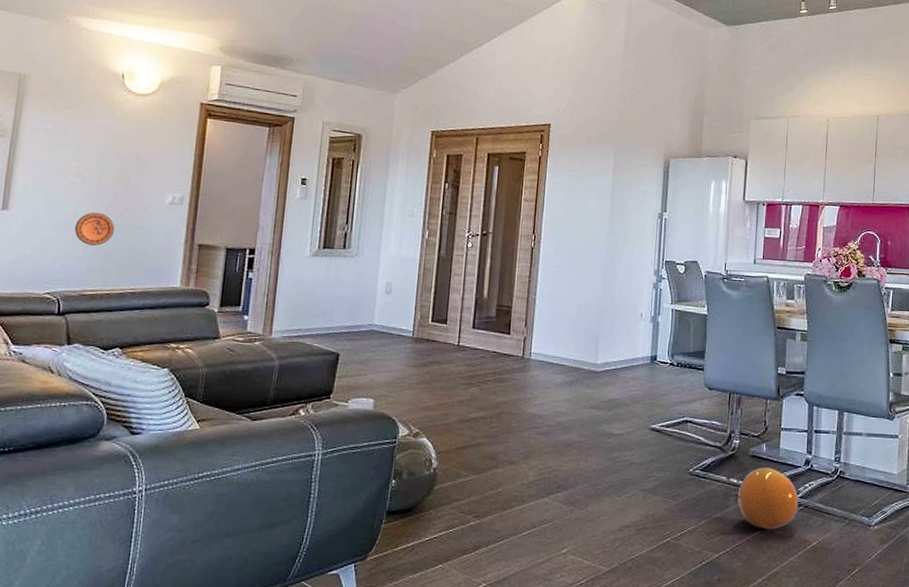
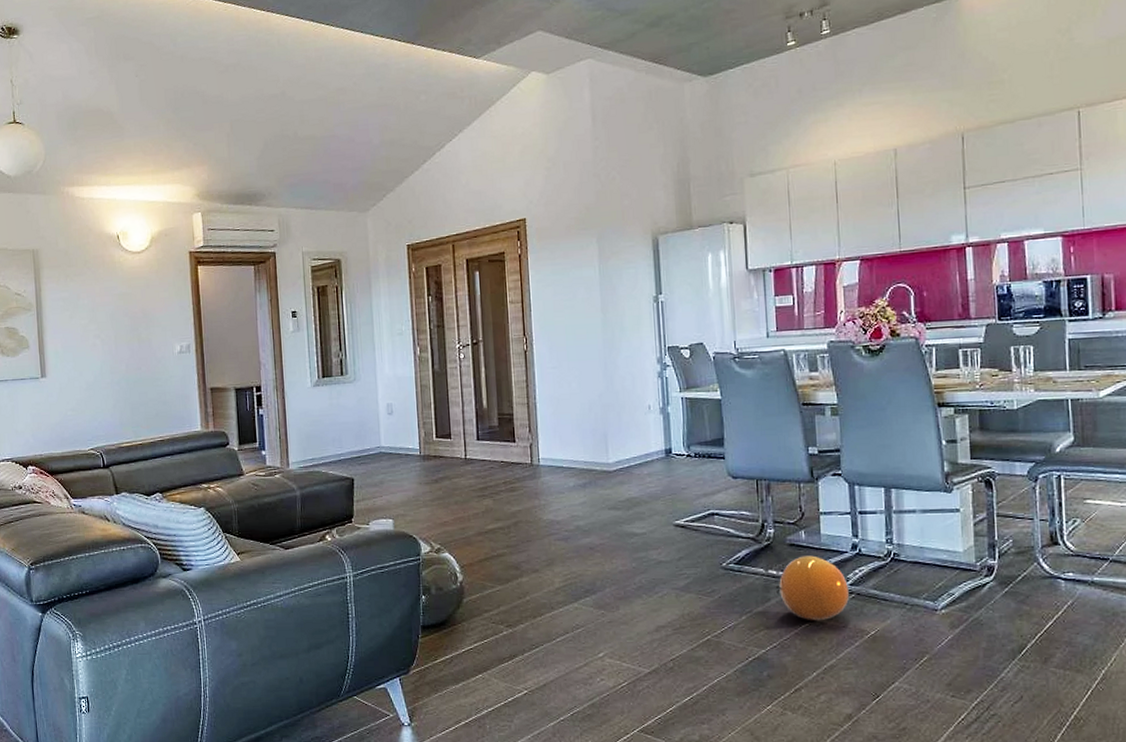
decorative plate: present [74,212,115,246] -> none [103,369,137,401]

